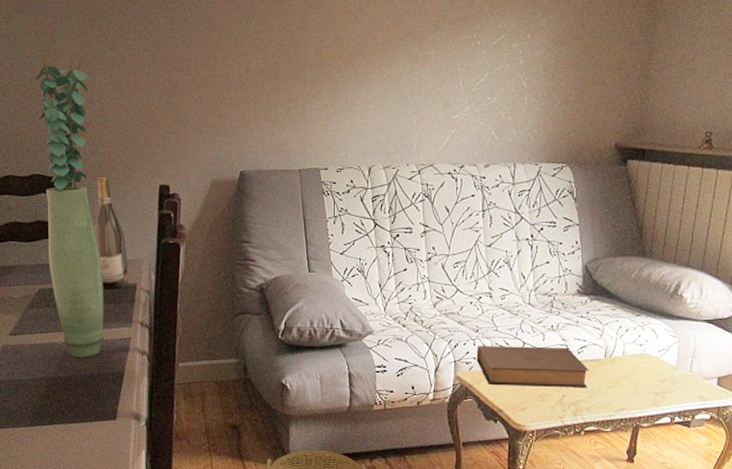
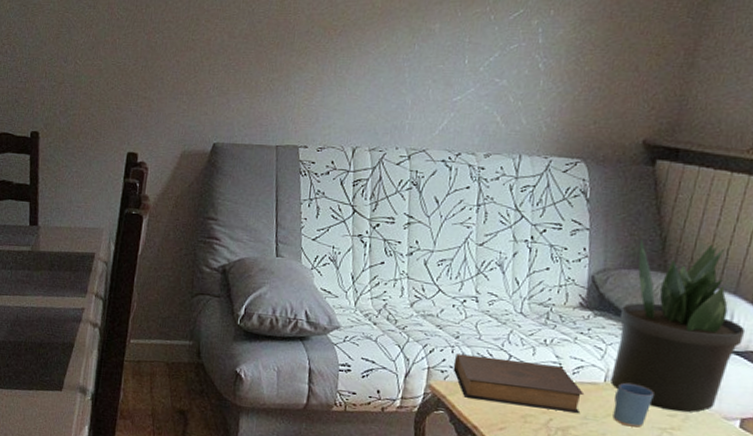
vase: present [34,53,105,359] -> none [9,8,65,325]
wine bottle: present [94,176,128,289] -> none [56,139,88,257]
planter: none [610,230,714,377] -> present [610,239,746,413]
mug: none [615,356,646,395] -> present [612,382,654,428]

